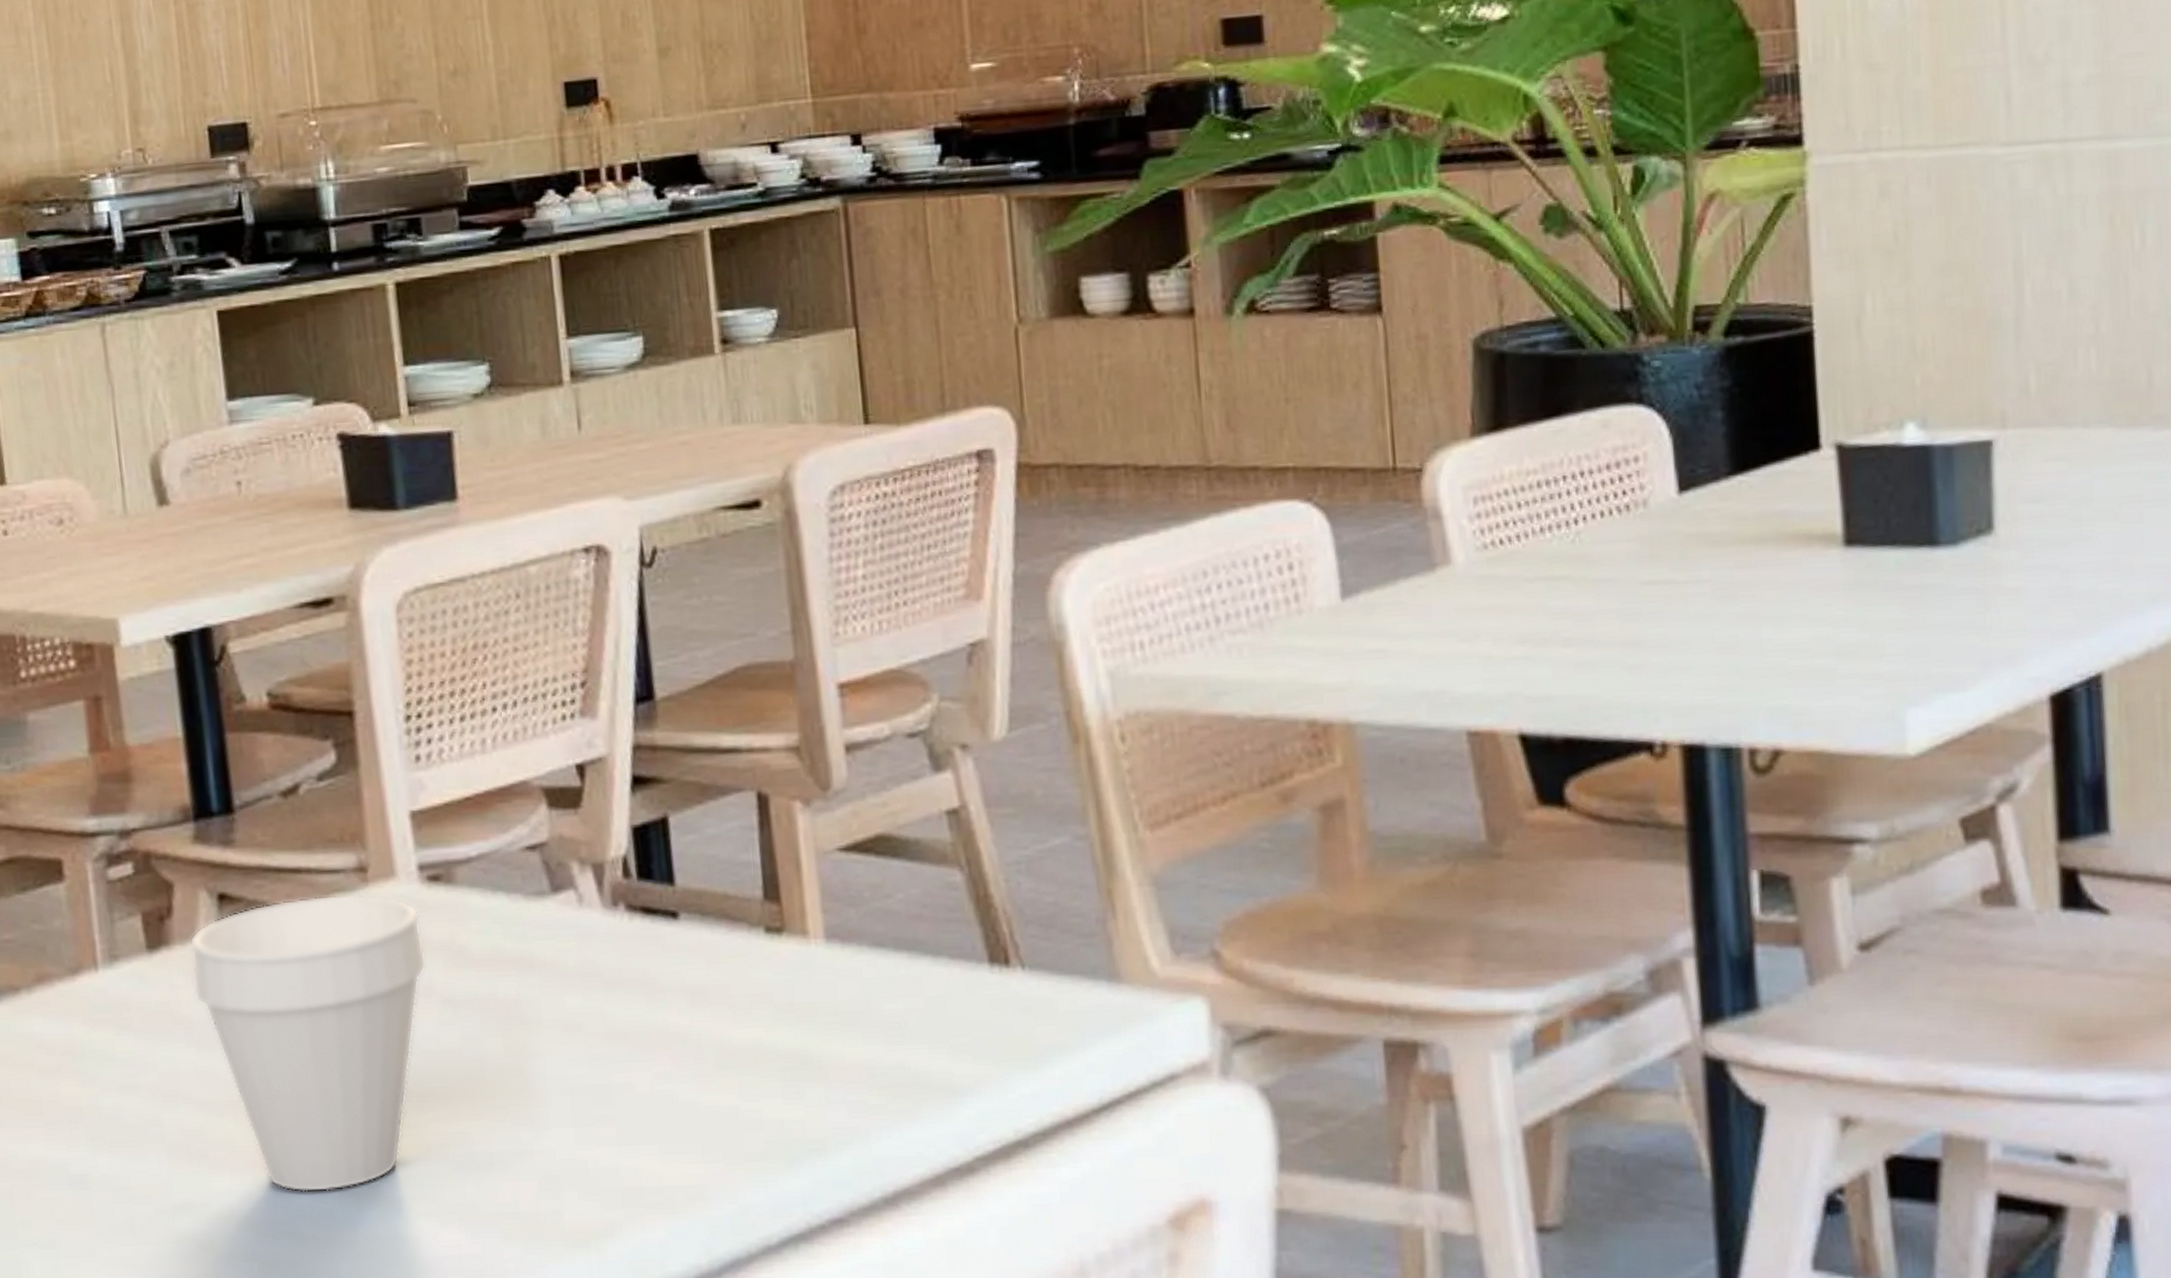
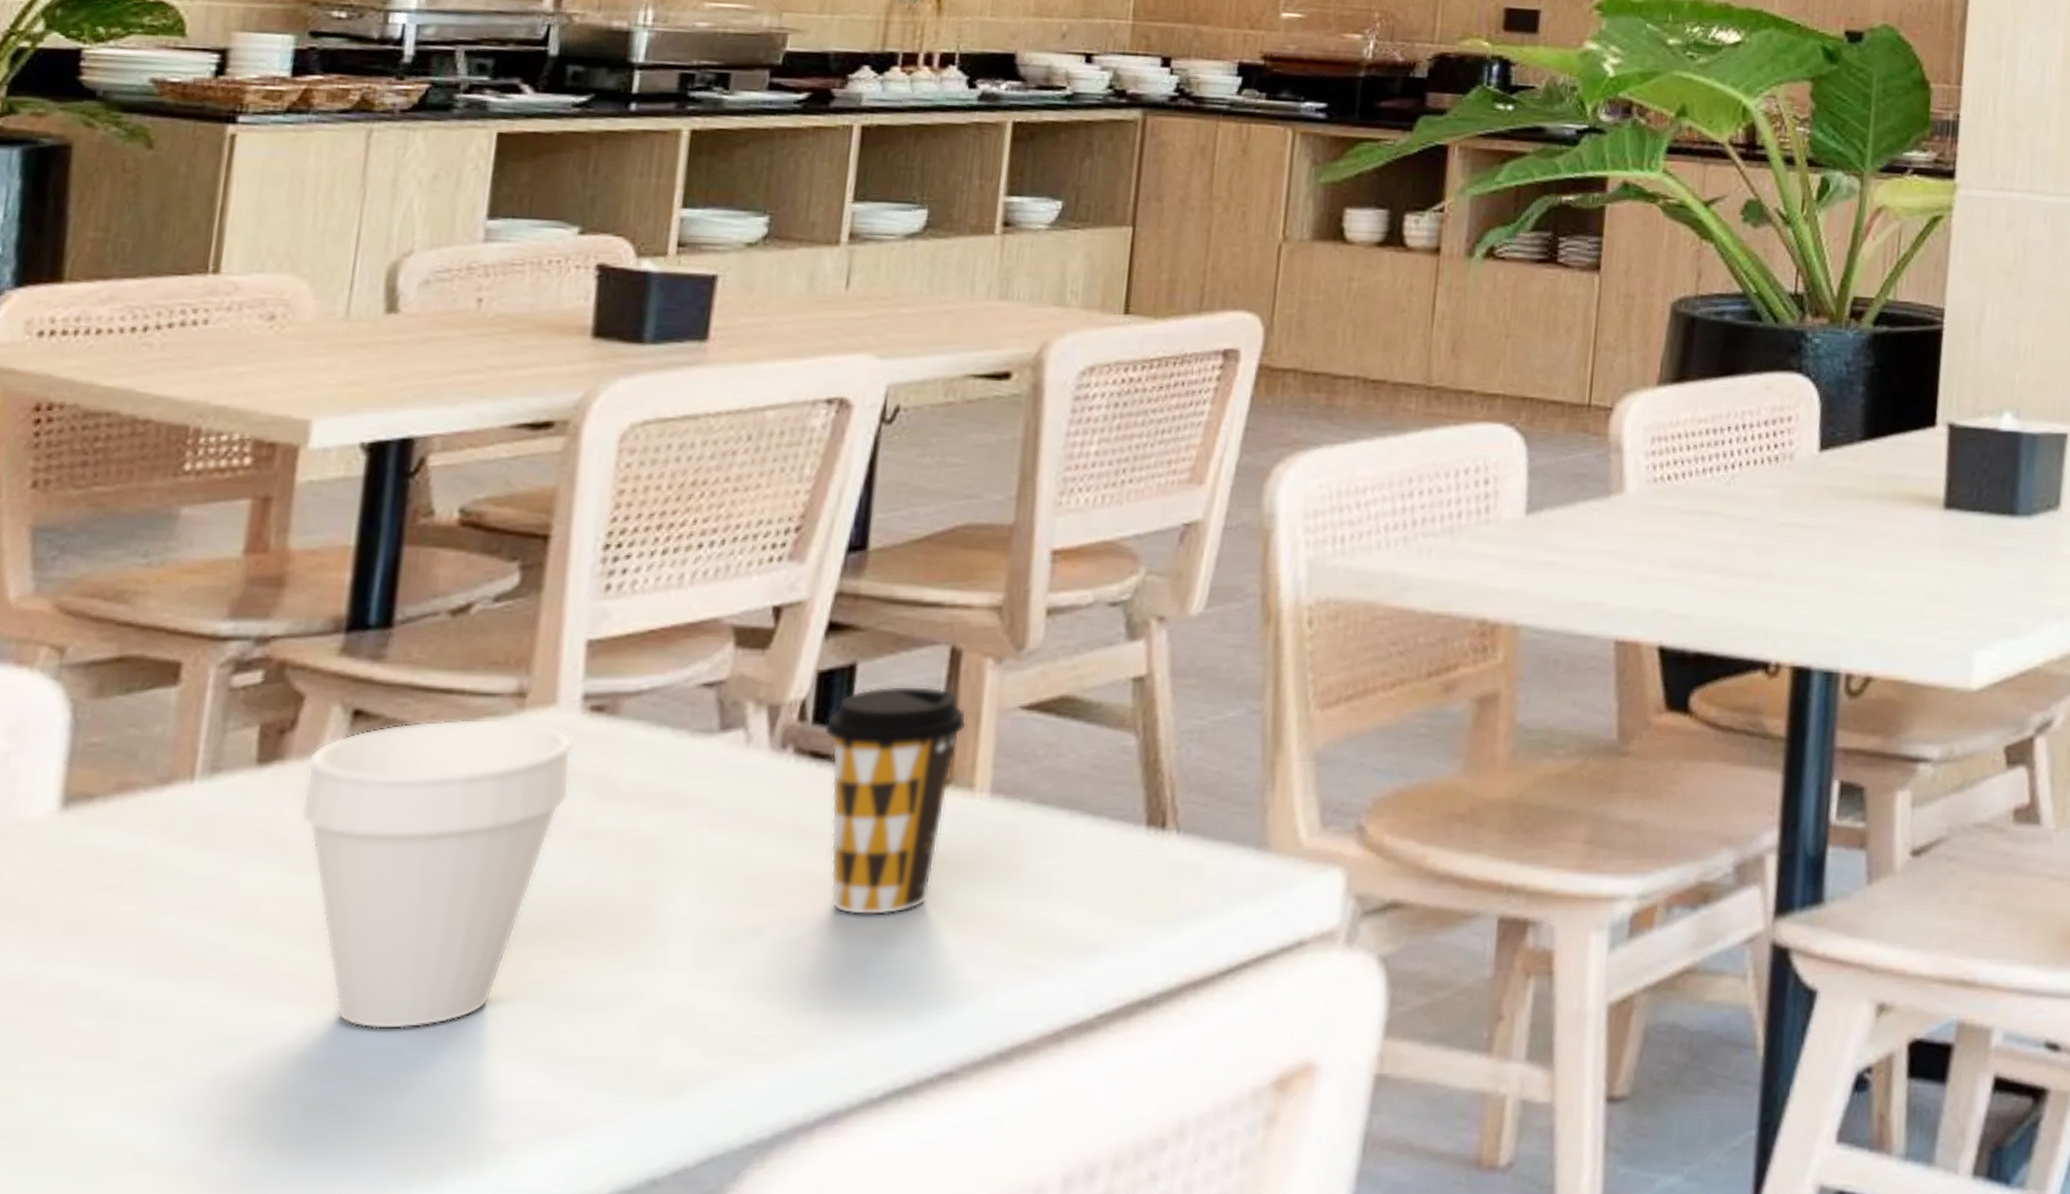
coffee cup: none [649,834,789,1068] -> present [823,685,968,916]

